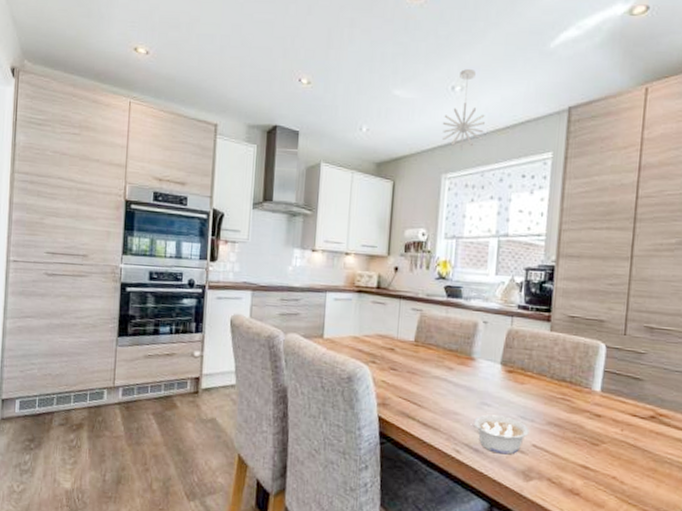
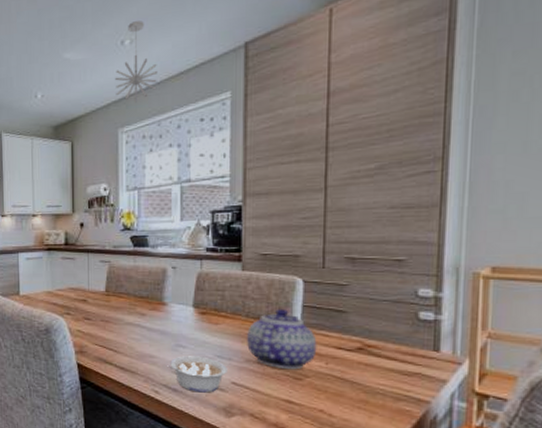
teapot: none [550,371,615,435] -> present [247,308,317,370]

